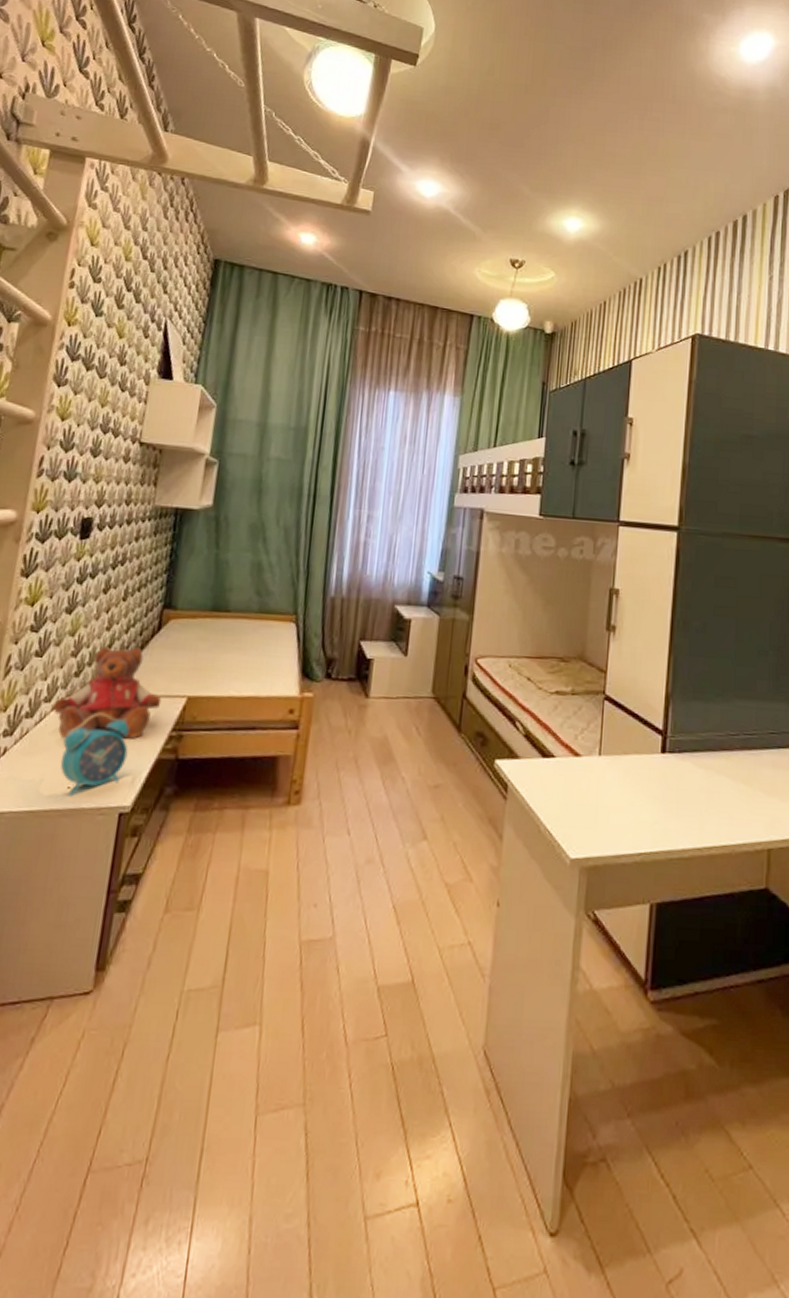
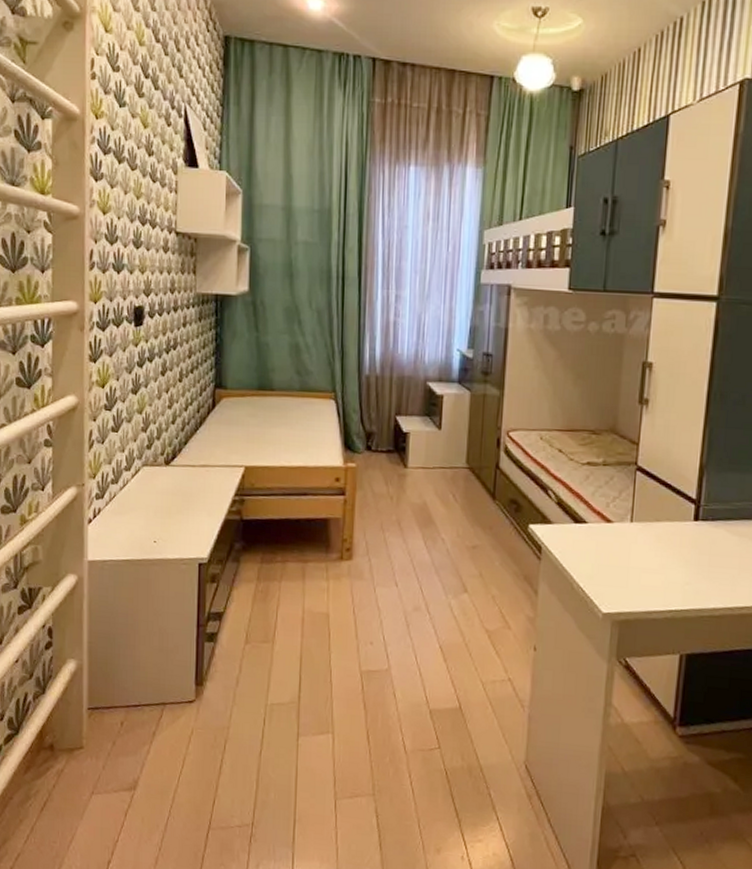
teddy bear: present [51,647,162,739] -> none [132,423,223,502]
alarm clock: present [60,712,130,797] -> none [145,480,200,549]

